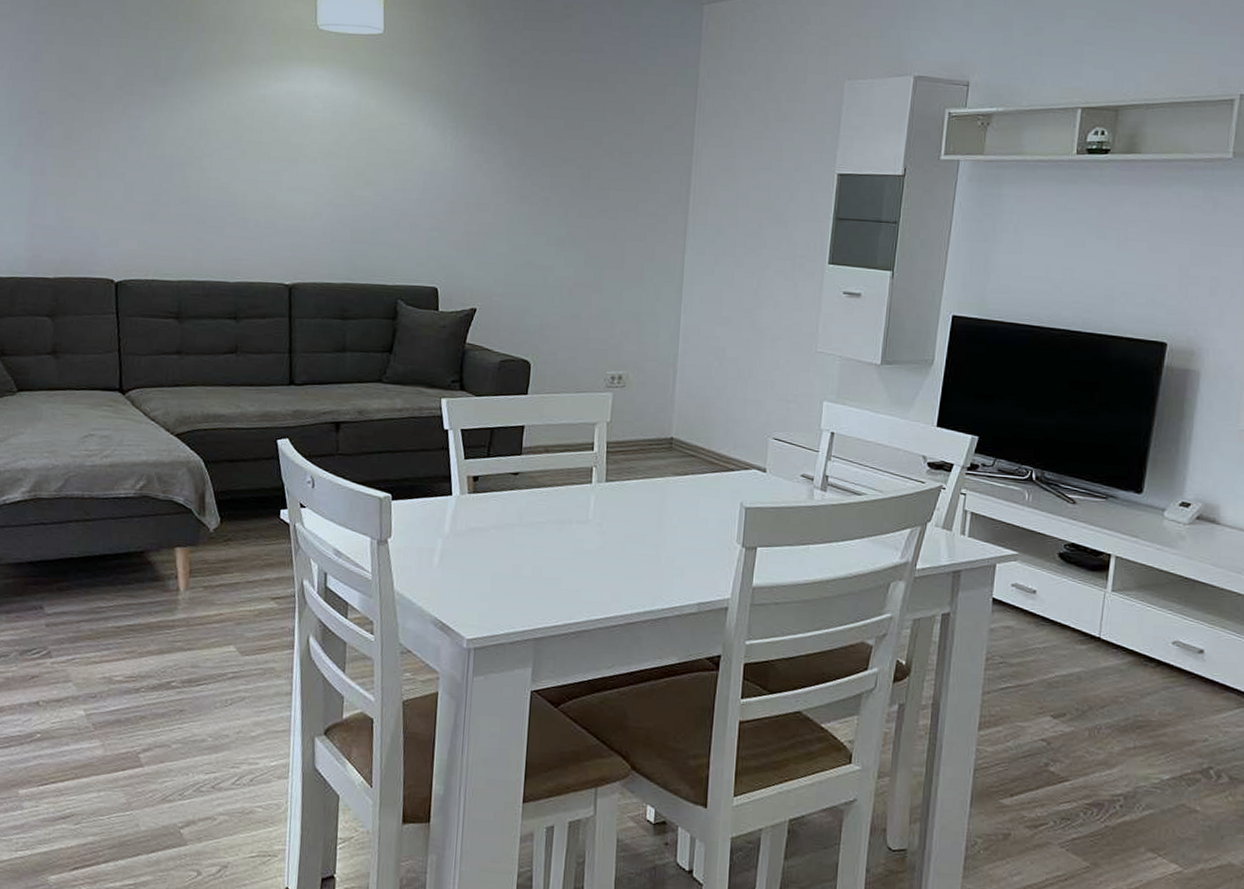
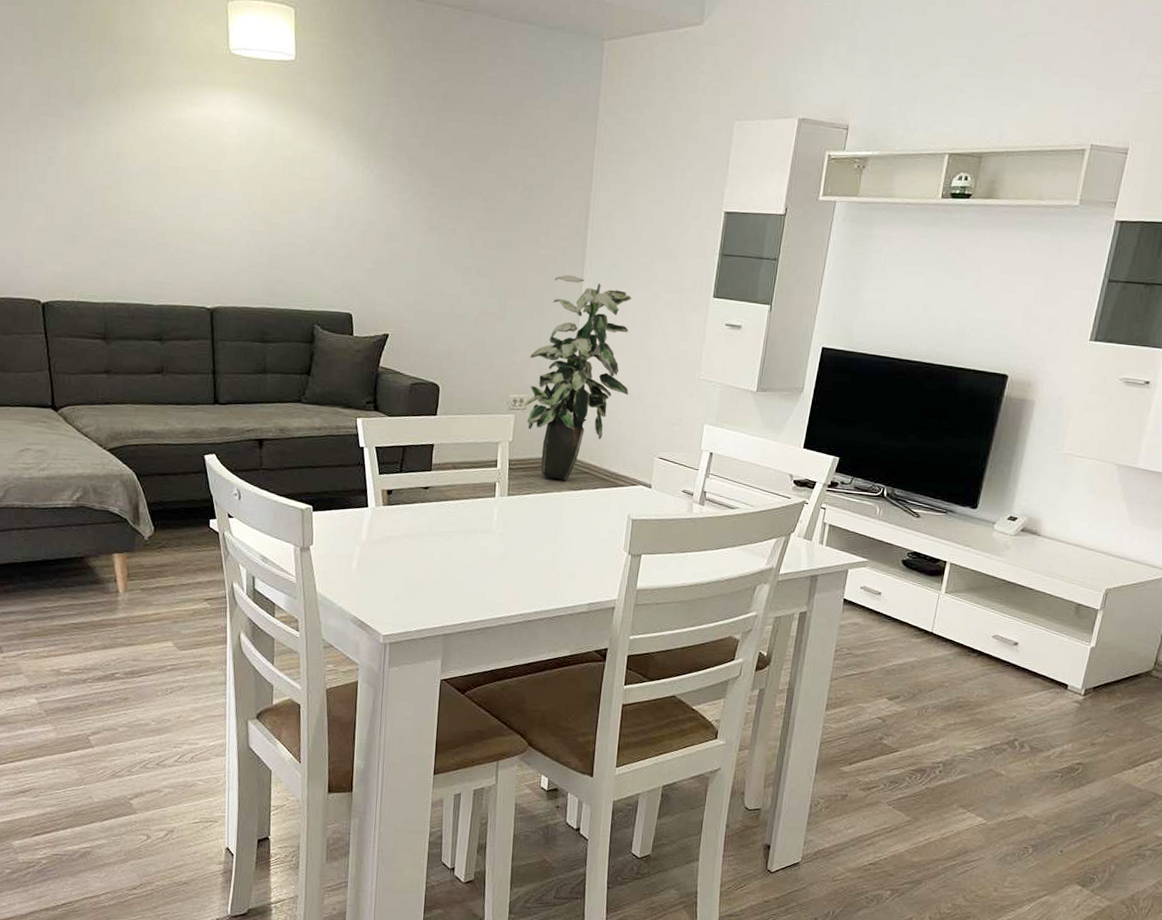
indoor plant: none [624,243,739,464] -> present [525,275,631,480]

